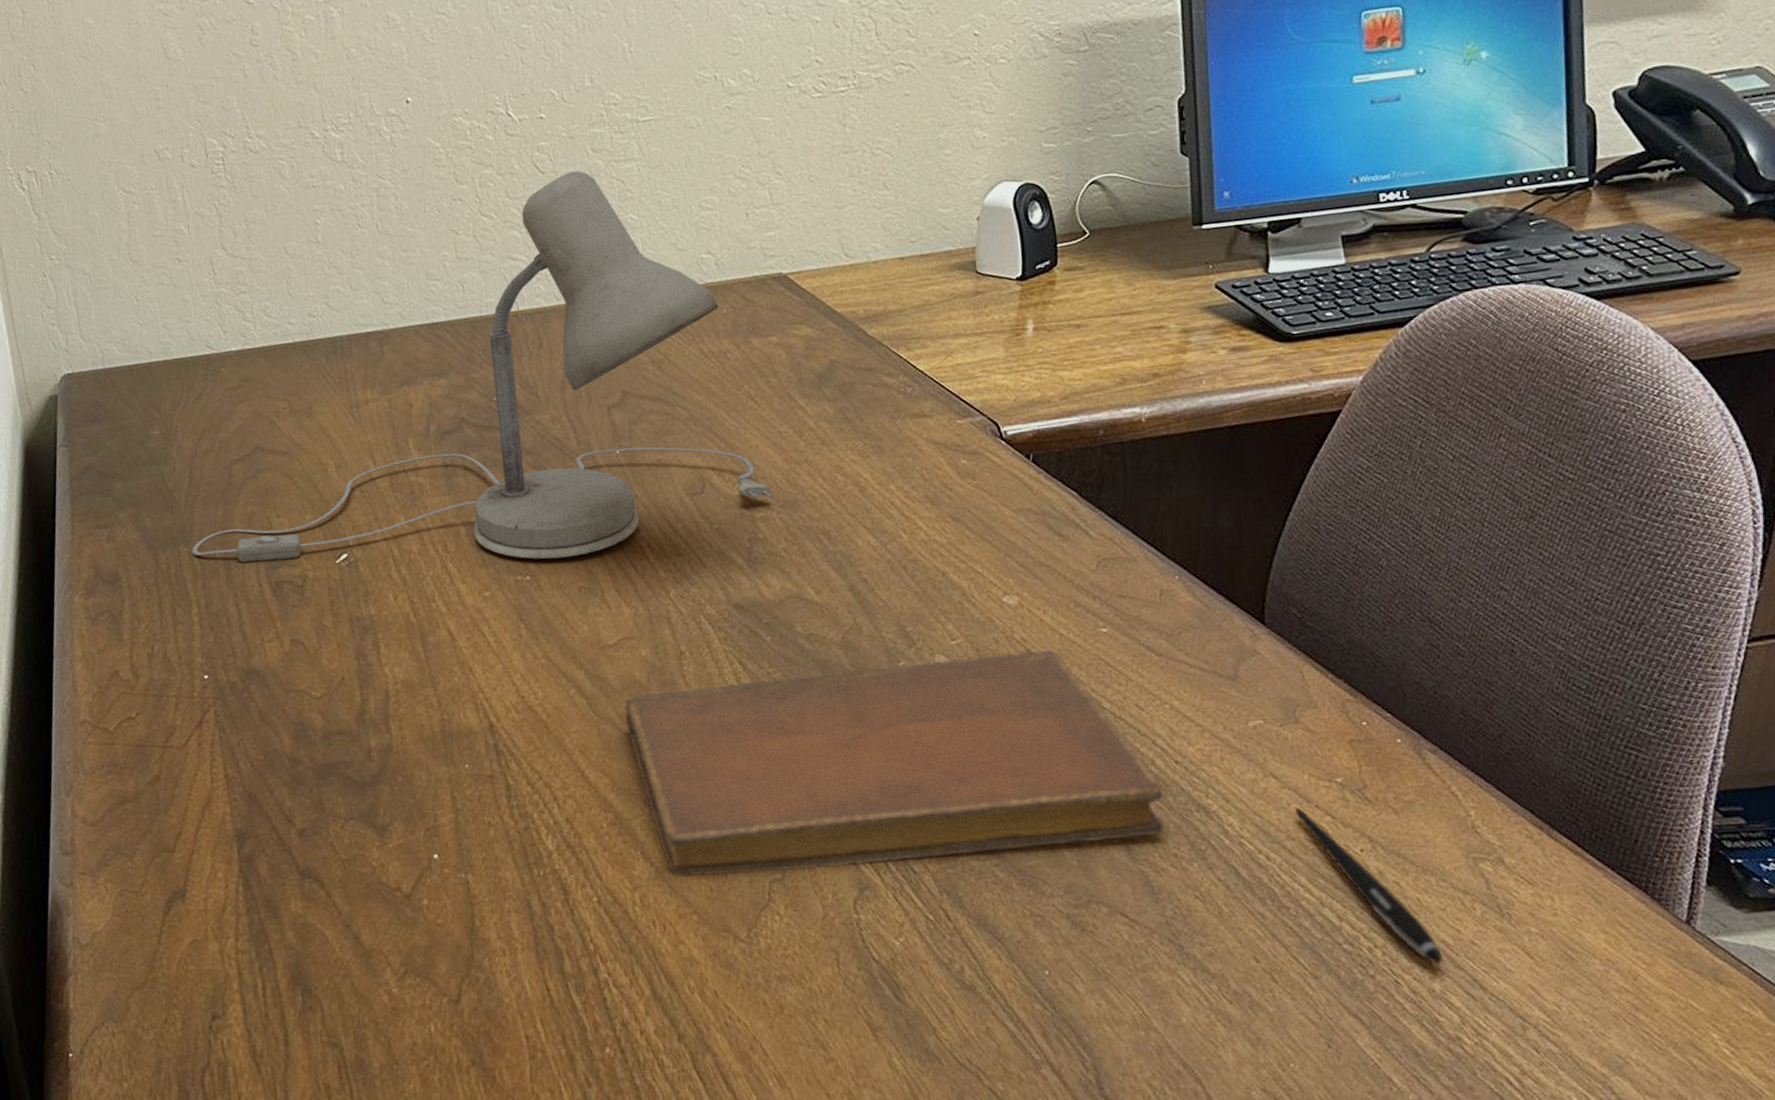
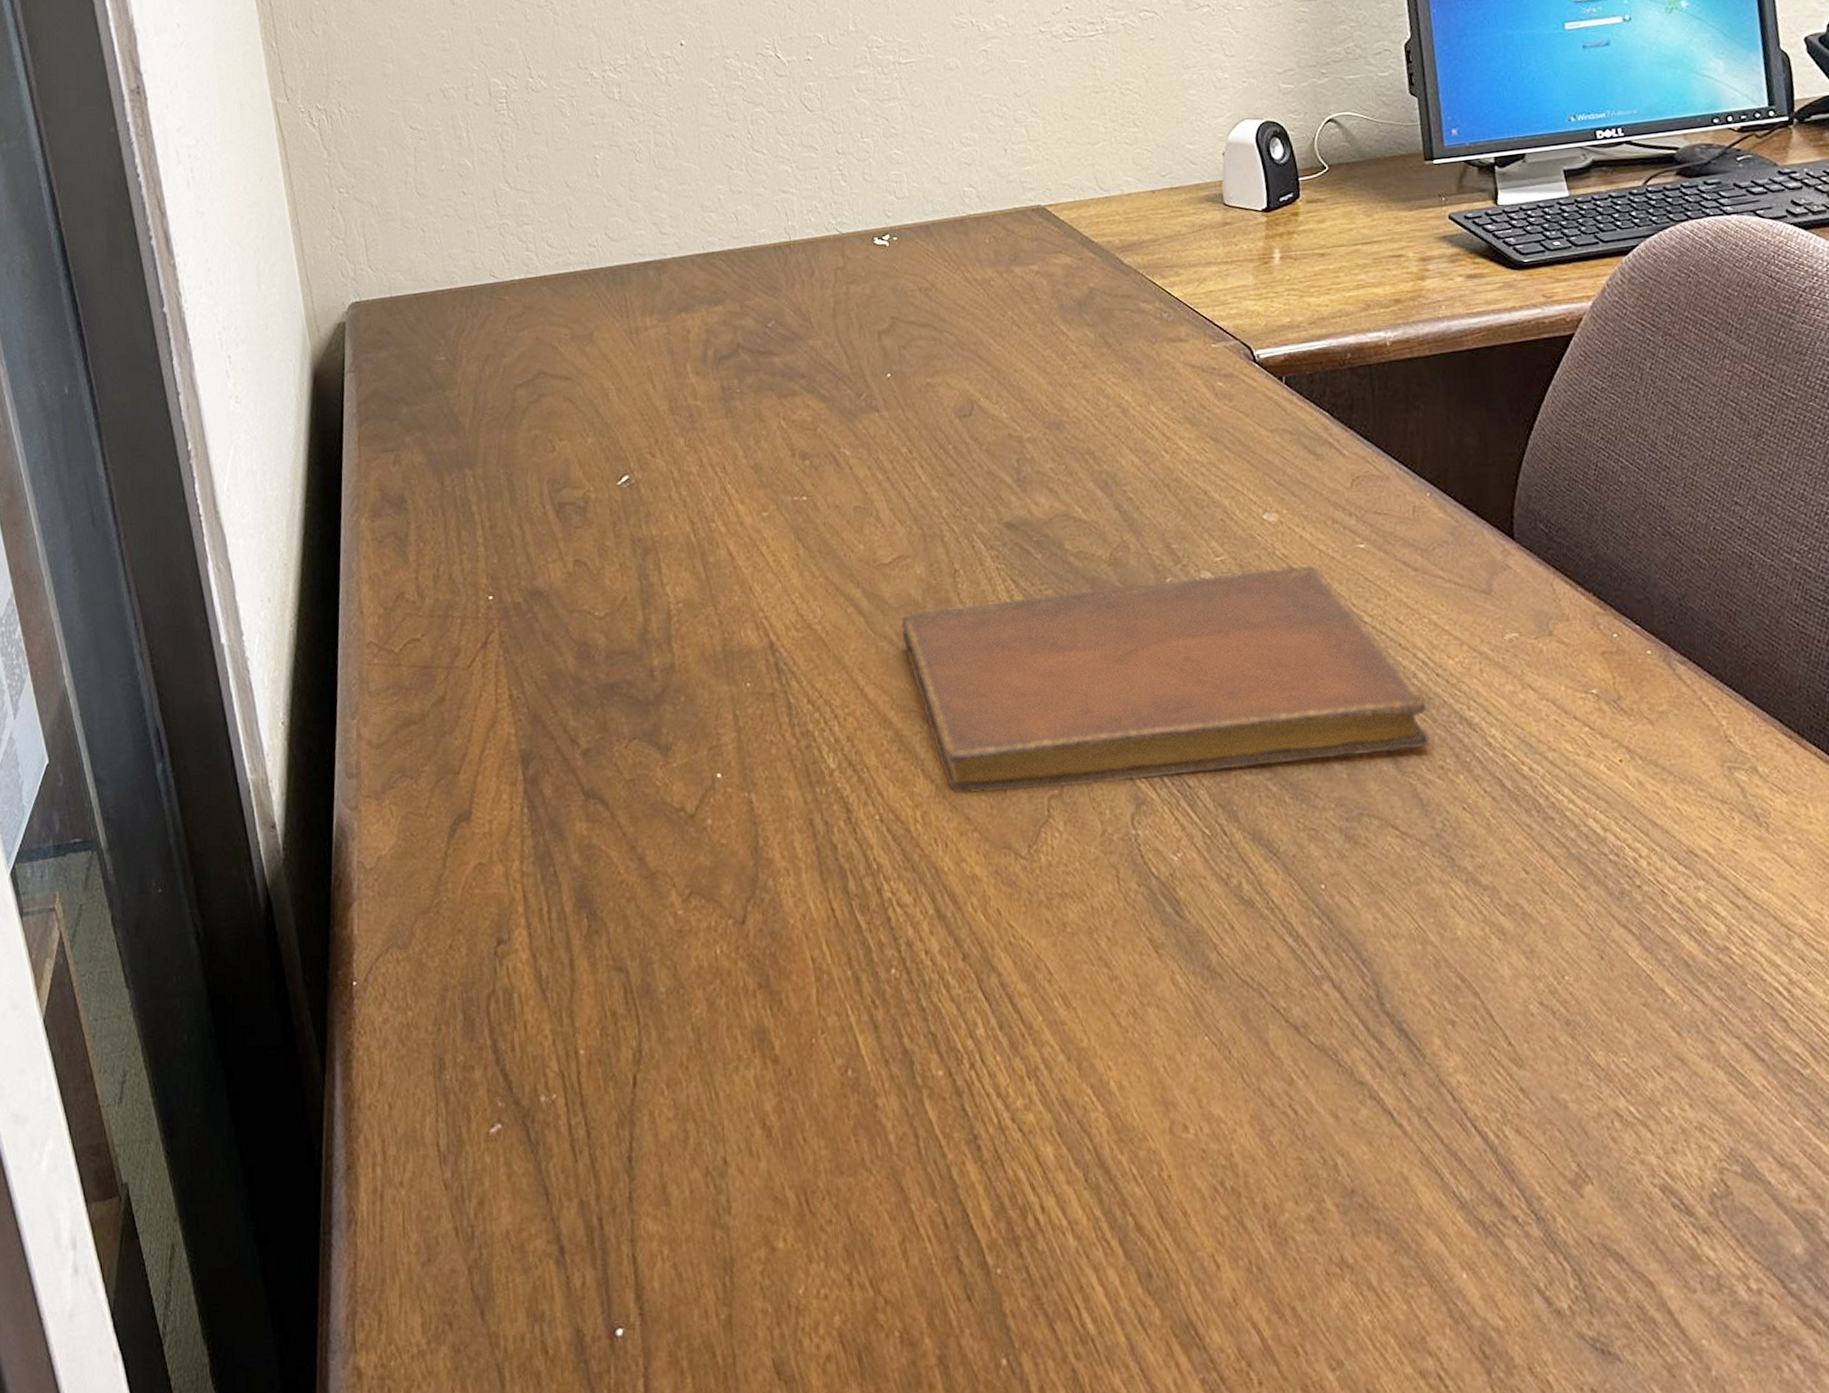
desk lamp: present [191,170,772,563] -> none [476,109,1038,485]
pen: present [1294,808,1444,964] -> none [1553,719,1707,874]

